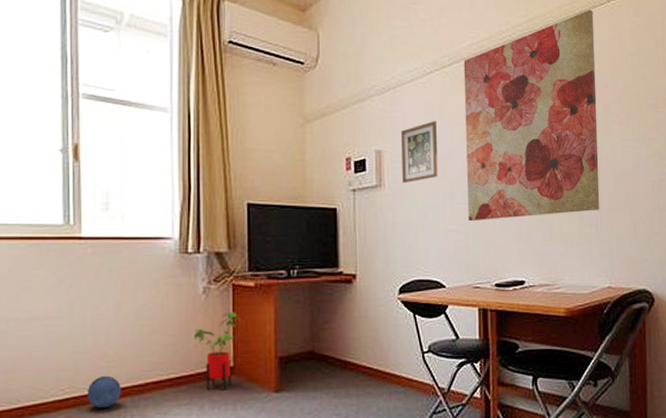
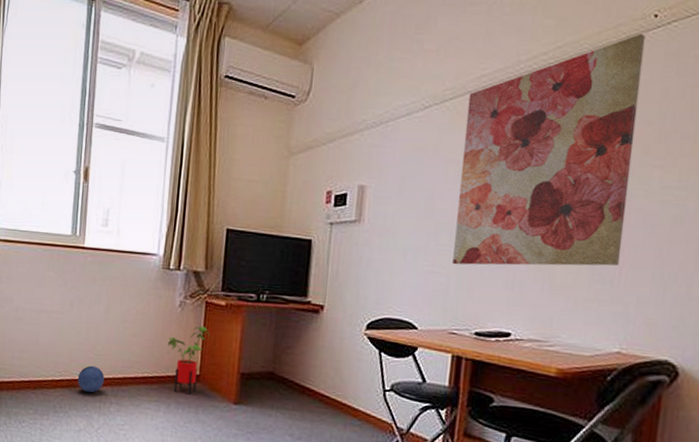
picture frame: present [401,121,439,184] -> none [383,157,429,221]

